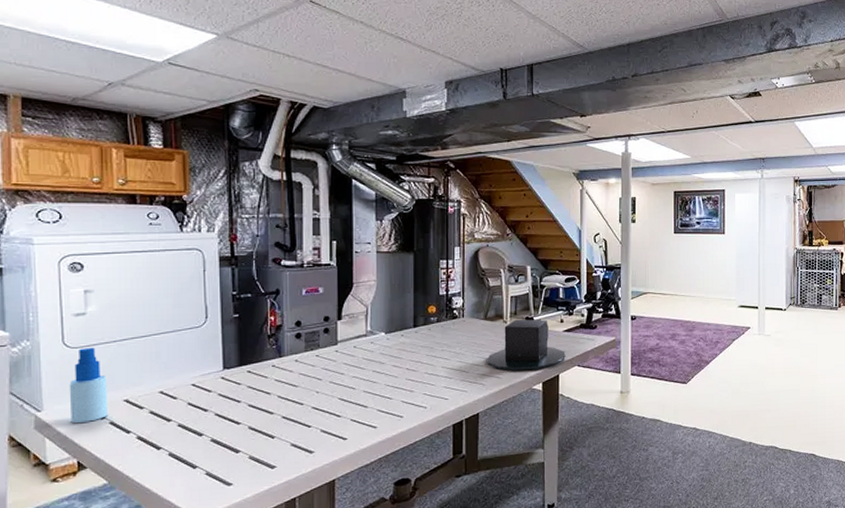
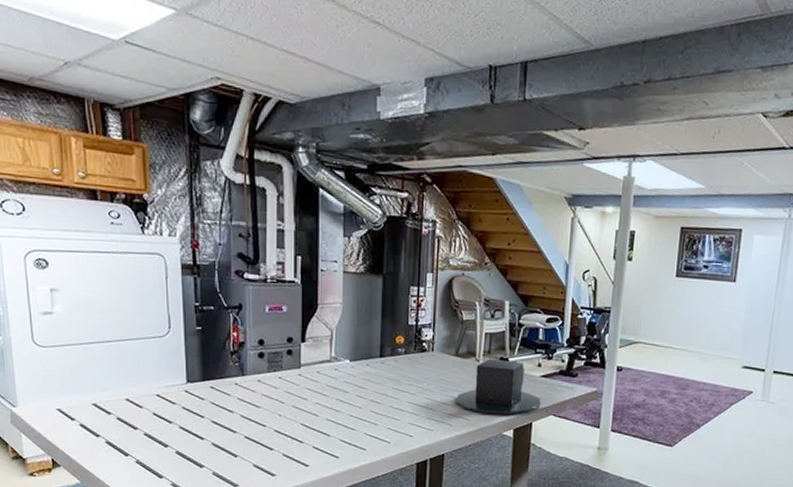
spray bottle: present [69,348,109,424] -> none [40,348,79,423]

